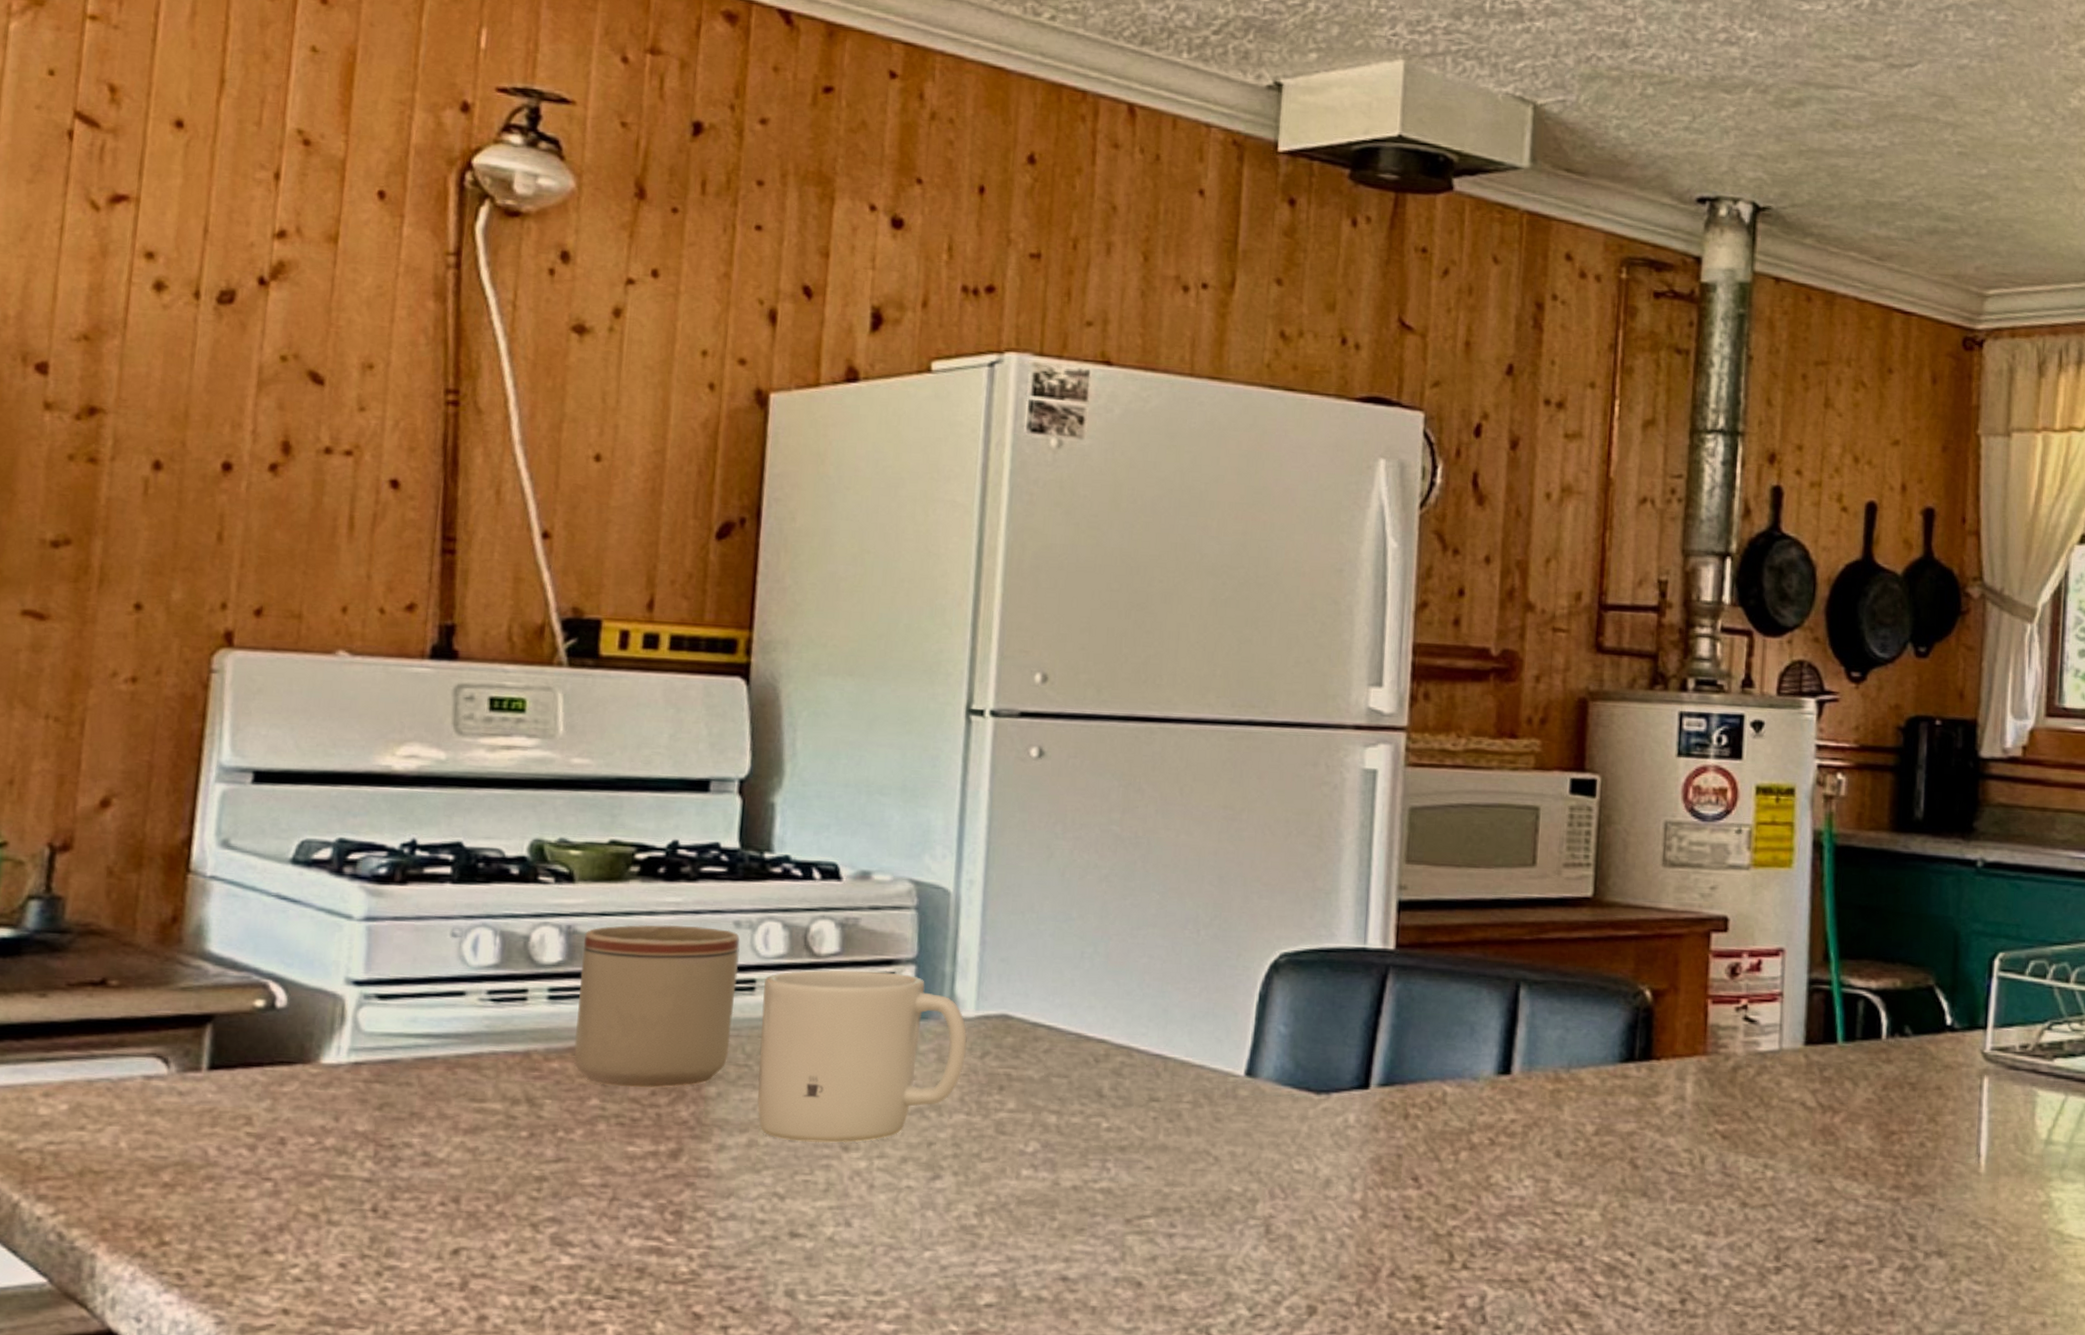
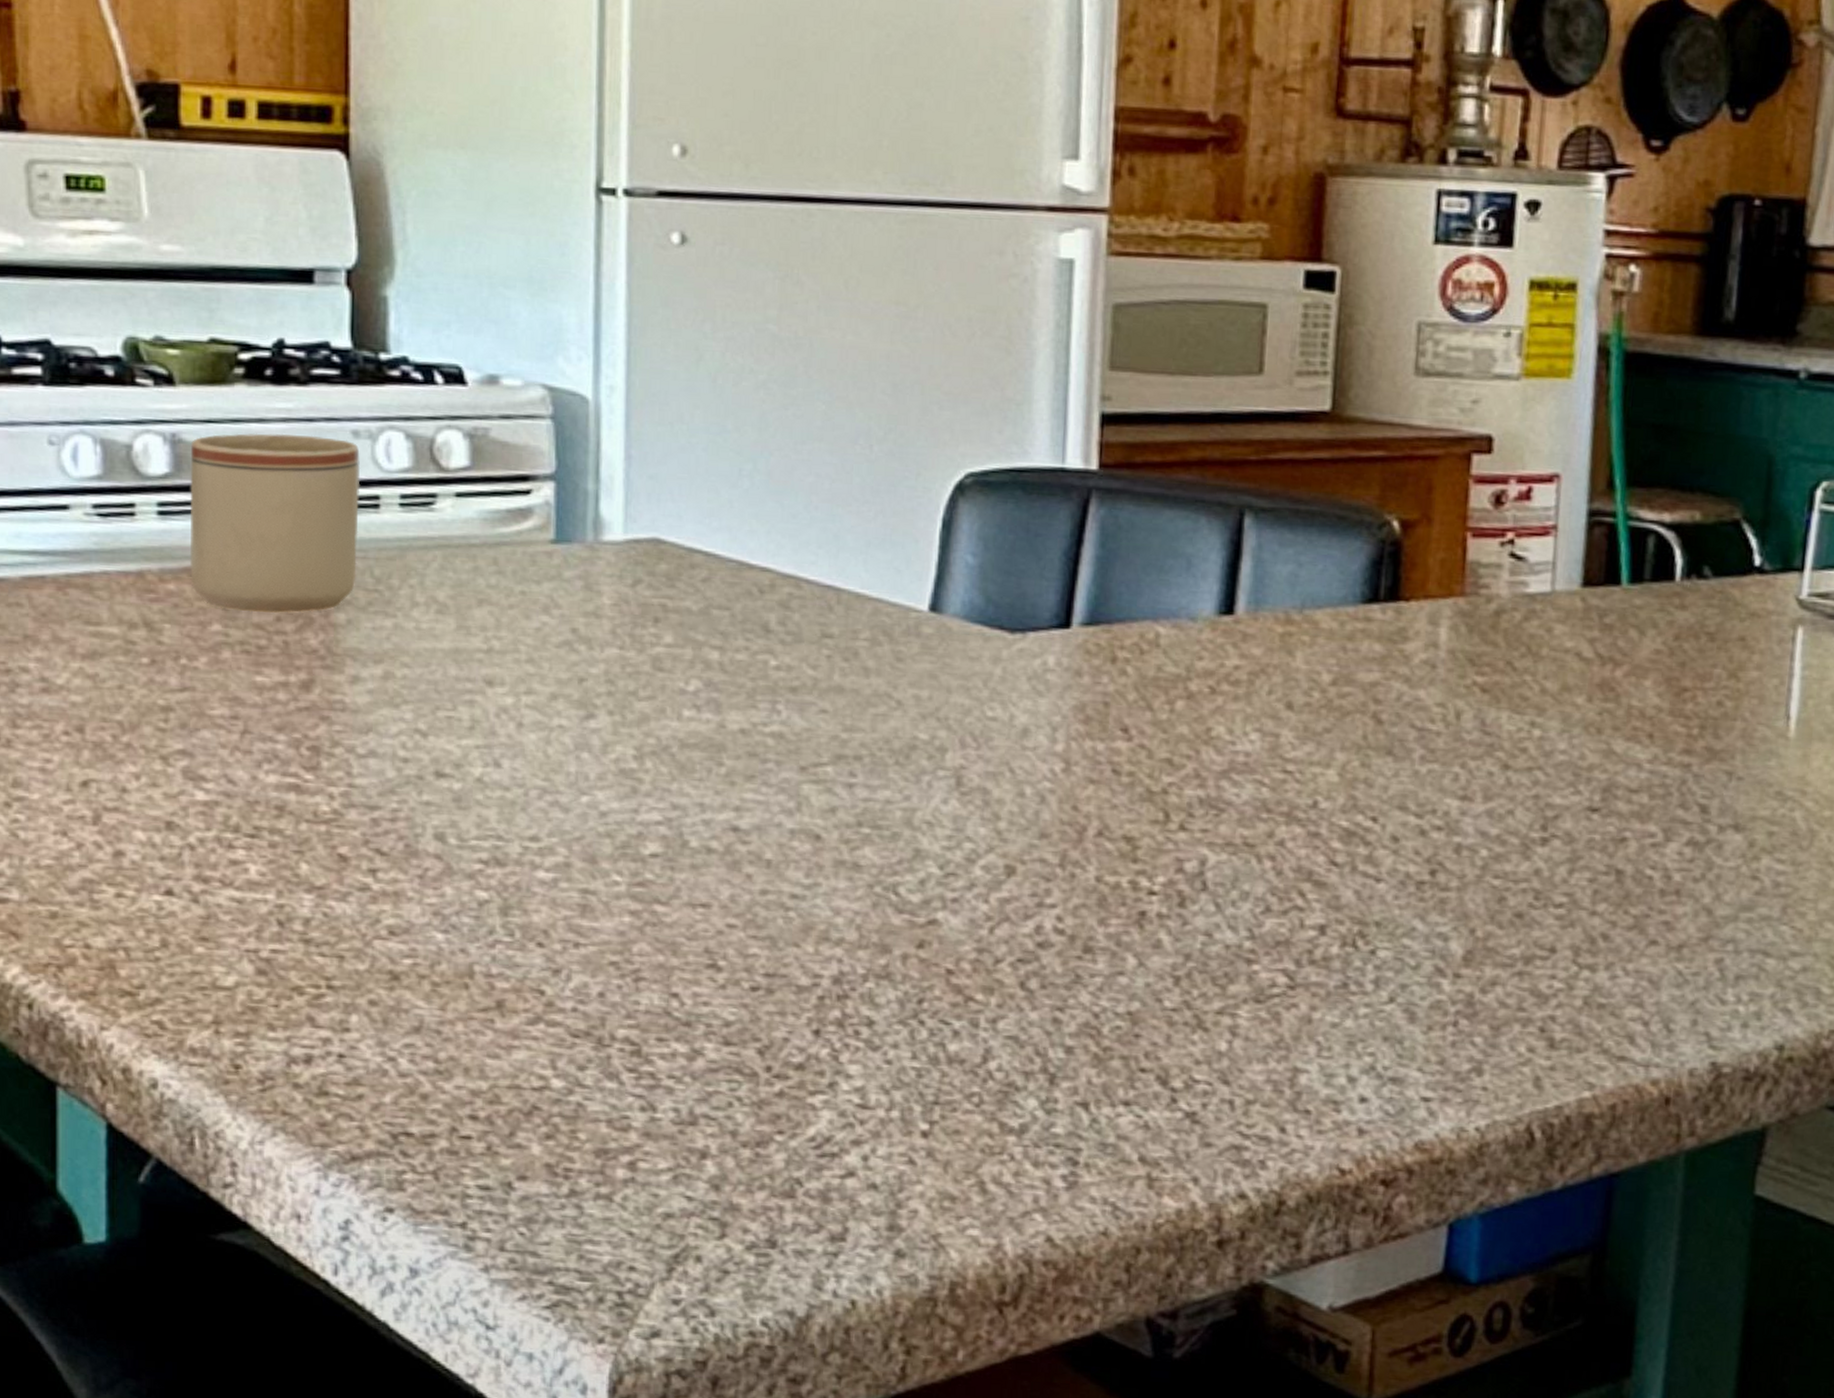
mug: present [757,970,967,1143] -> none [389,486,616,677]

